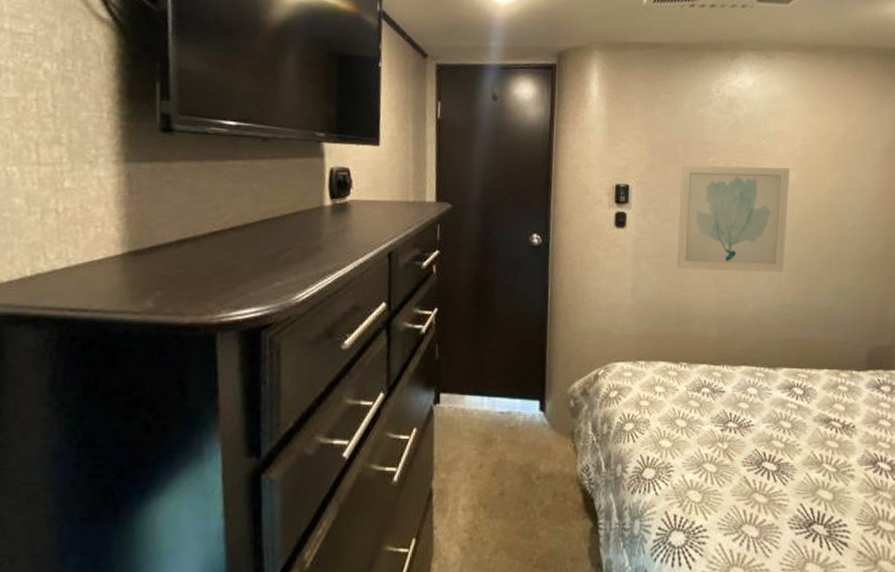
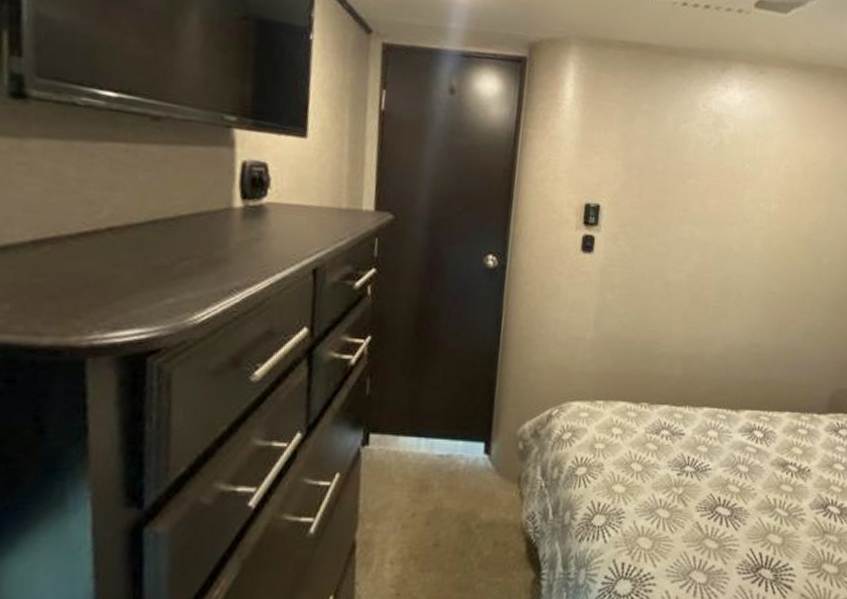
wall art: present [677,165,790,272] -> none [646,186,772,309]

